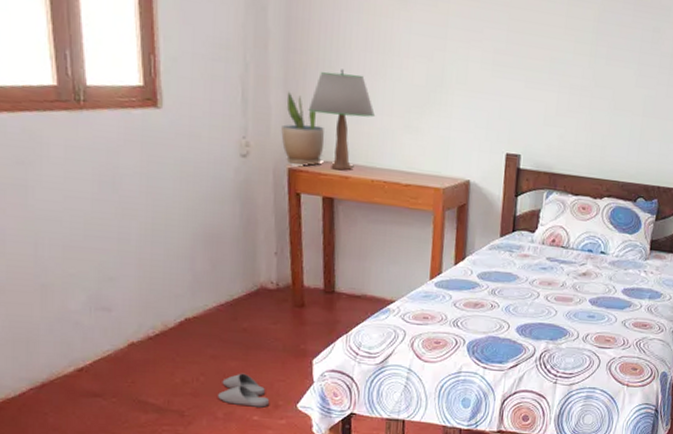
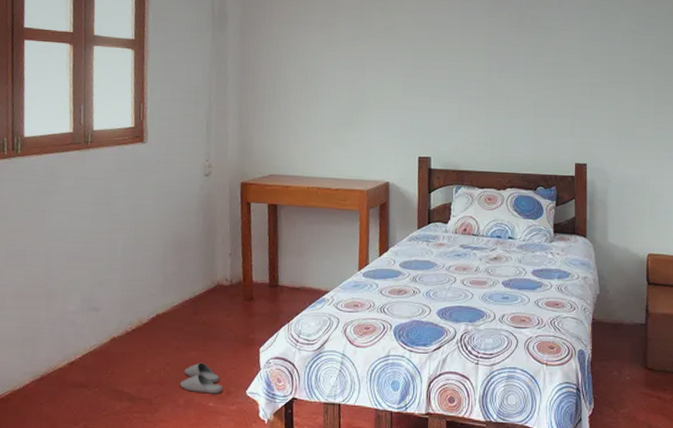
potted plant: present [281,91,324,166] -> none [236,121,269,180]
table lamp: present [308,69,375,171] -> none [257,100,309,181]

